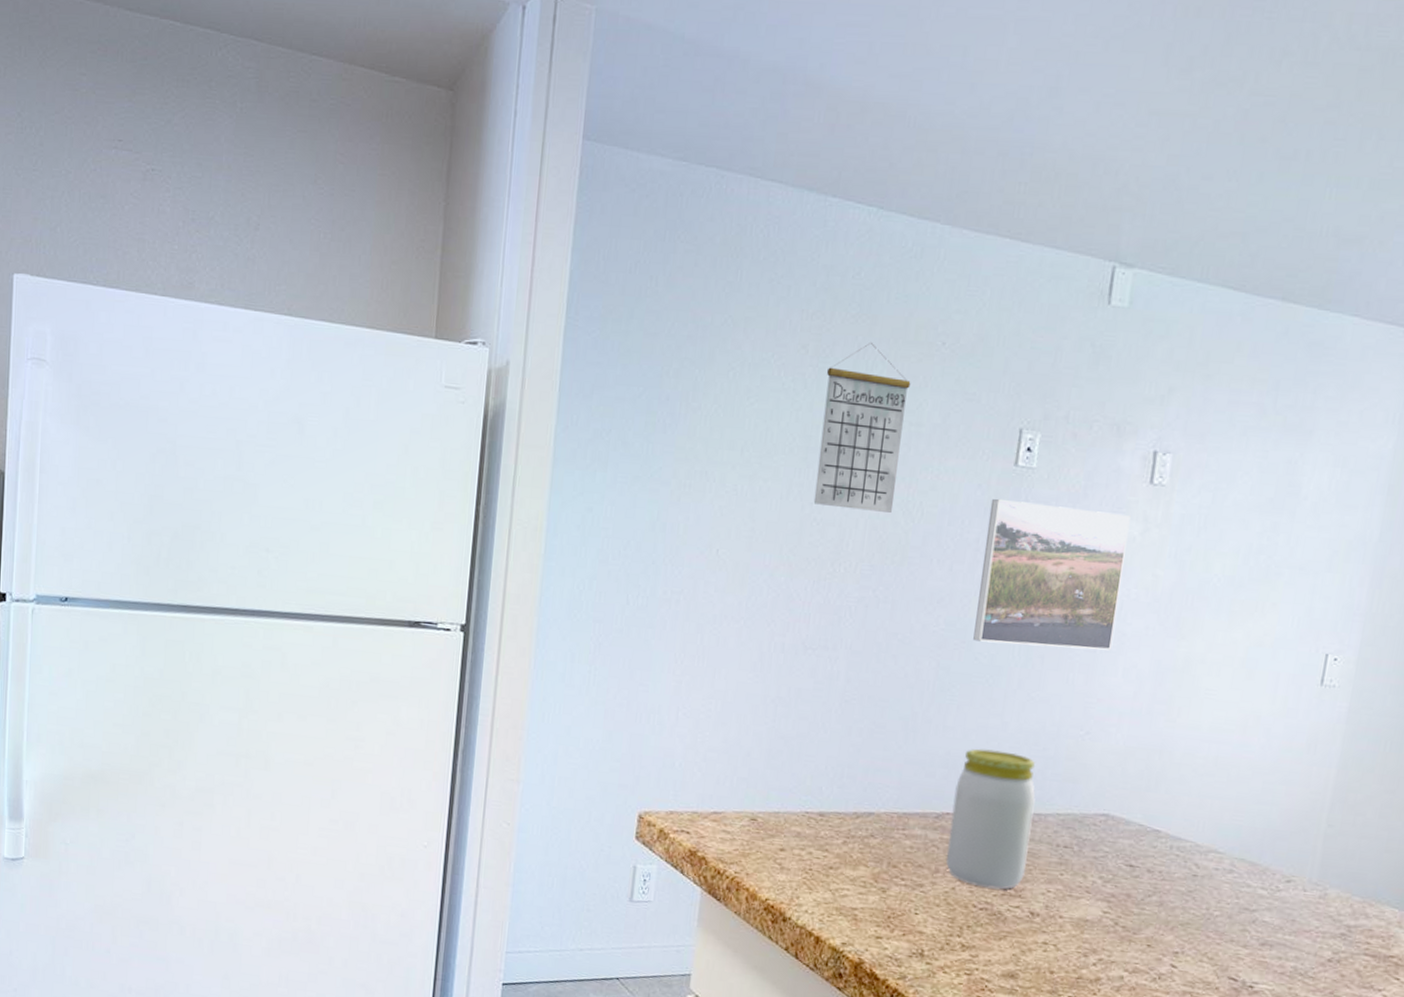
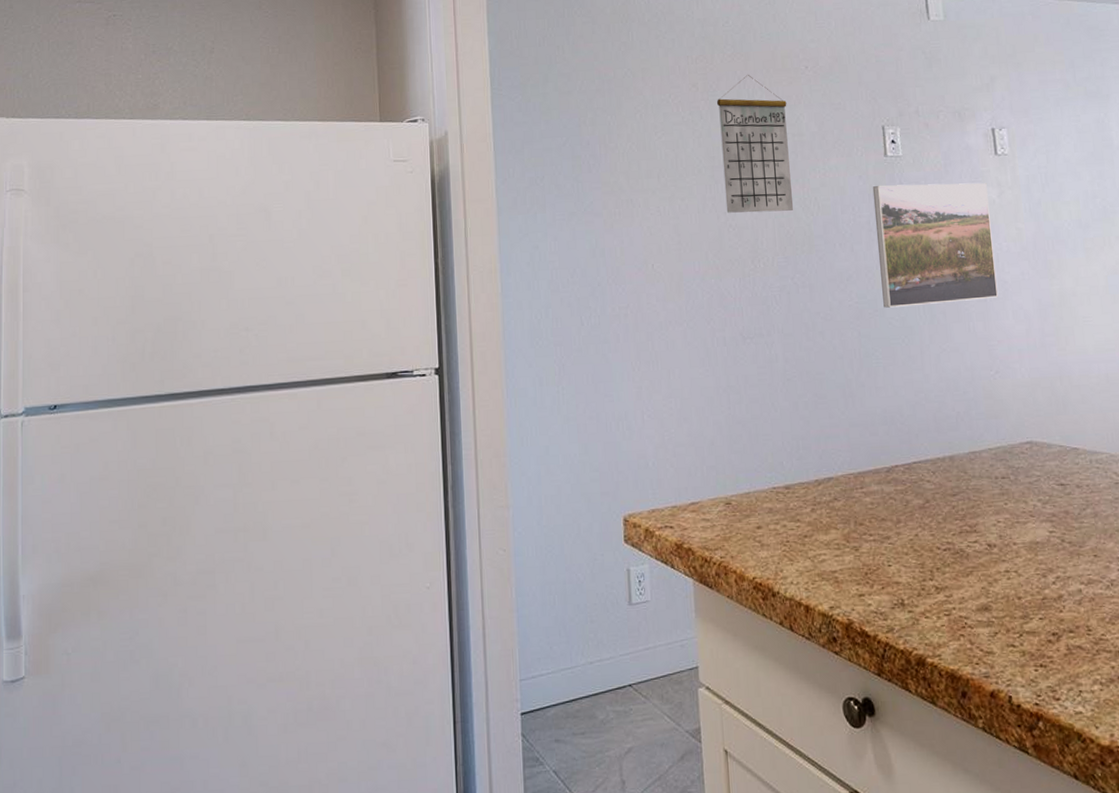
jar: present [945,748,1036,890] -> none [898,400,976,529]

